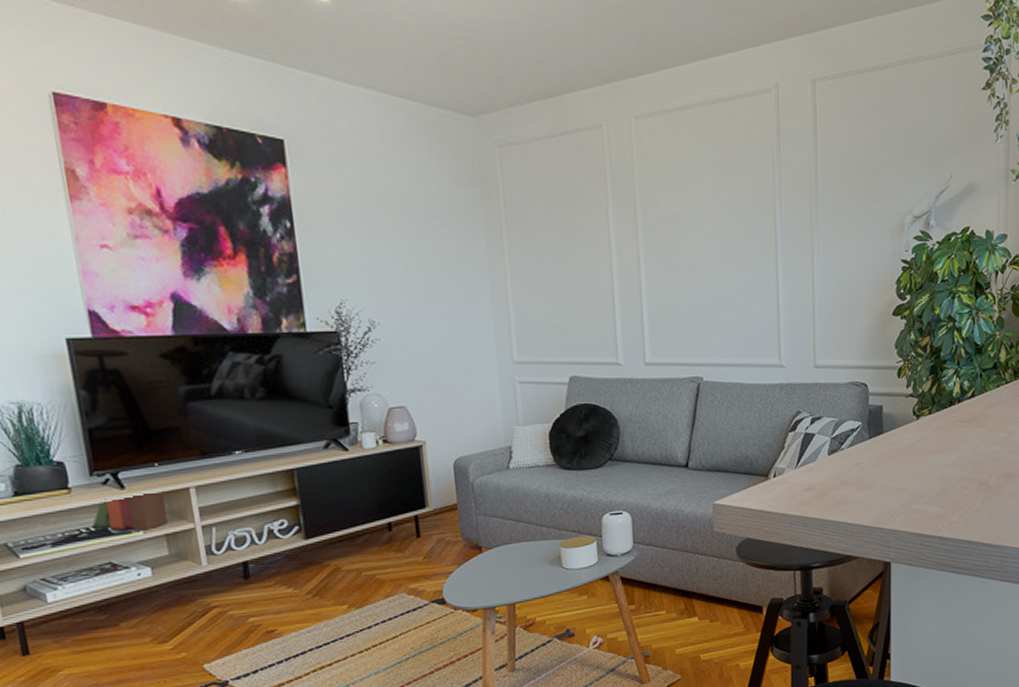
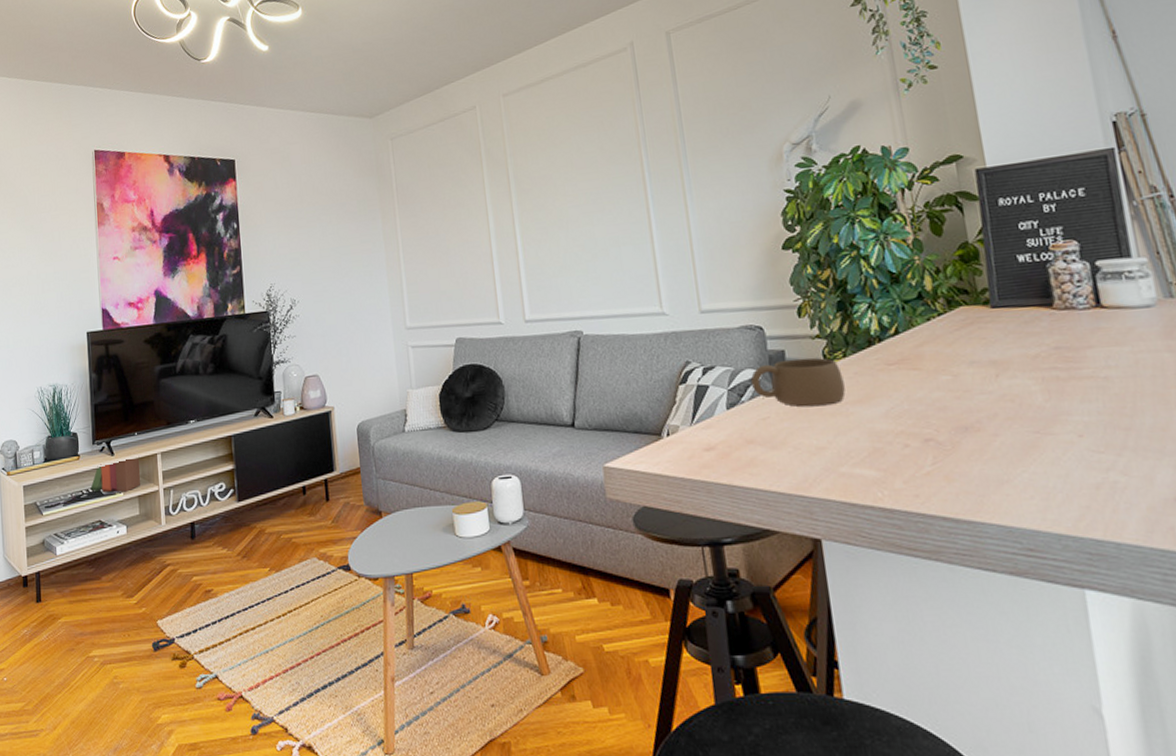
cup: none [851,413,926,455] -> present [750,357,846,407]

